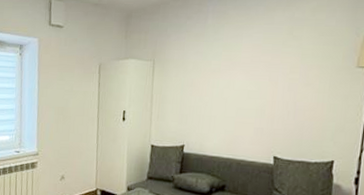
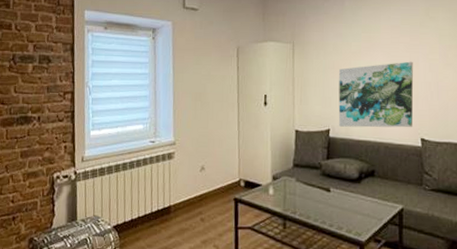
wall art: none [193,80,272,146] -> present [338,61,413,128]

